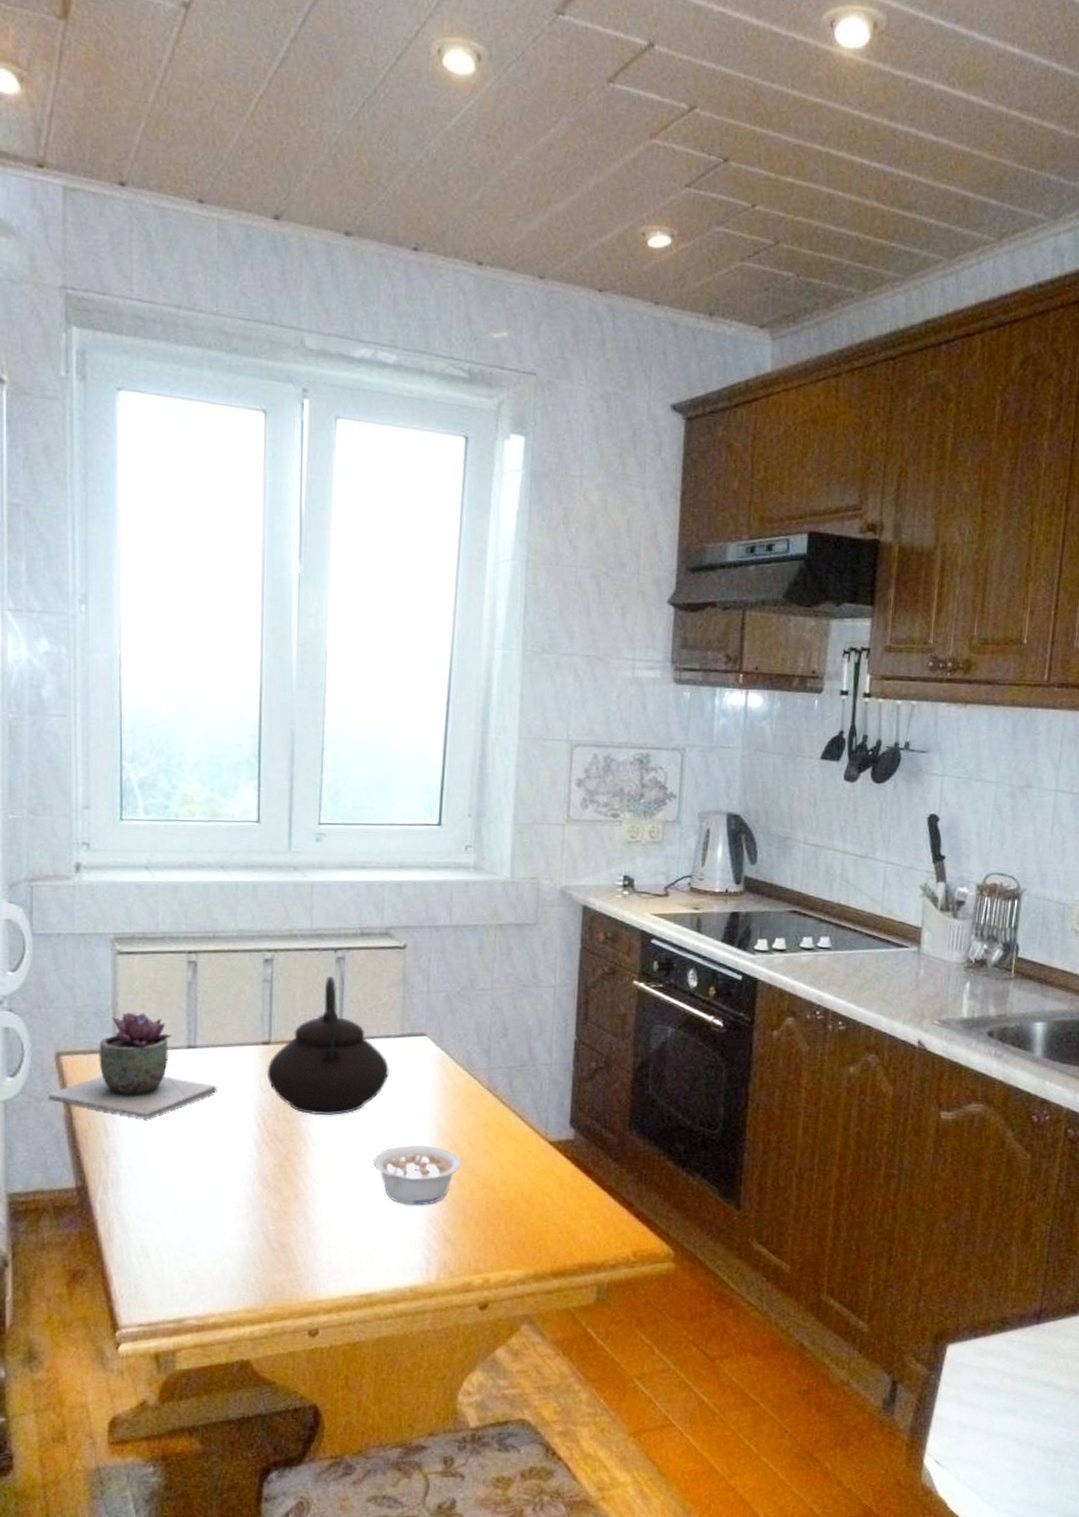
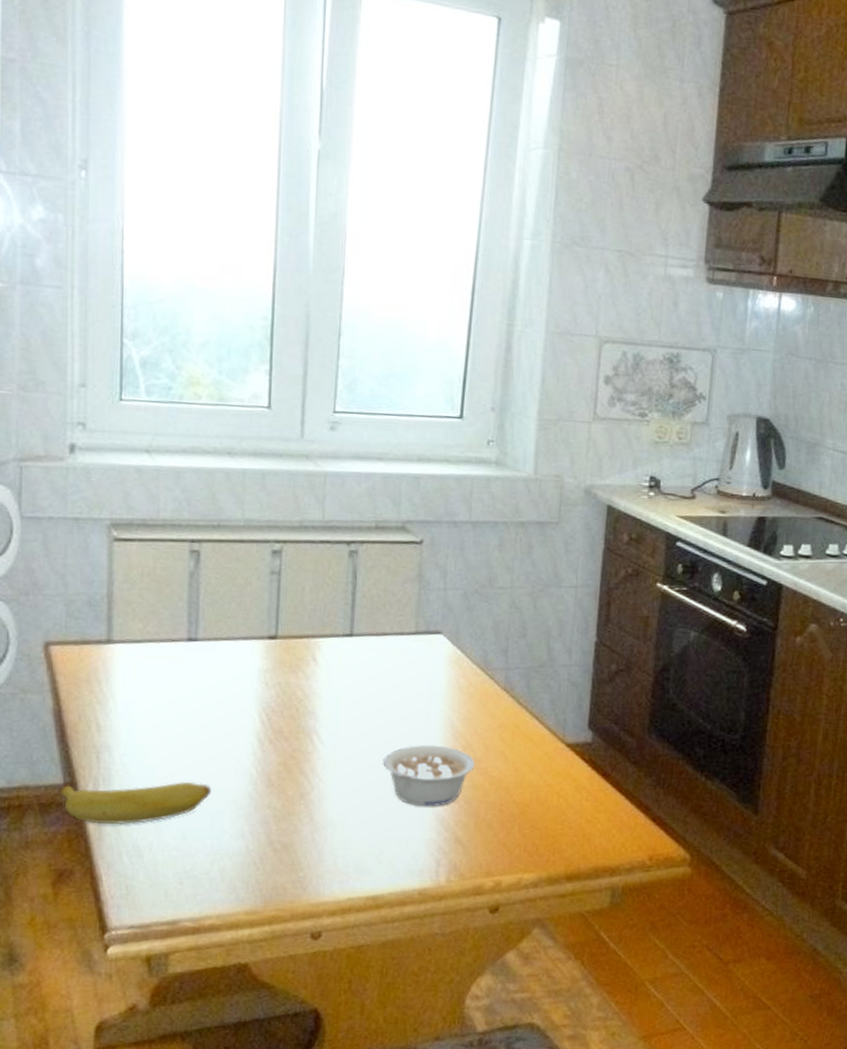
succulent plant: present [47,1012,217,1119] -> none [34,602,219,713]
banana: none [70,1184,213,1226] -> present [57,781,212,824]
teapot: present [266,976,389,1116] -> none [272,570,402,714]

